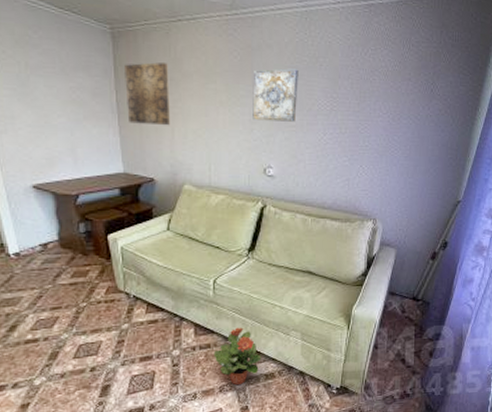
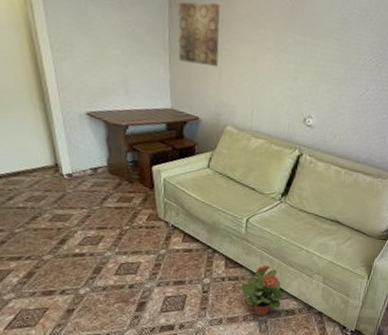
wall art: present [252,69,299,122] -> none [298,18,348,75]

